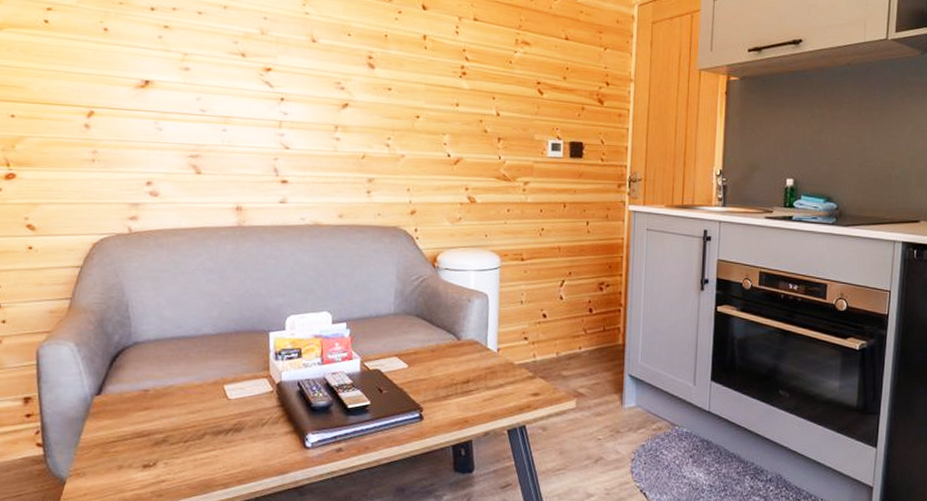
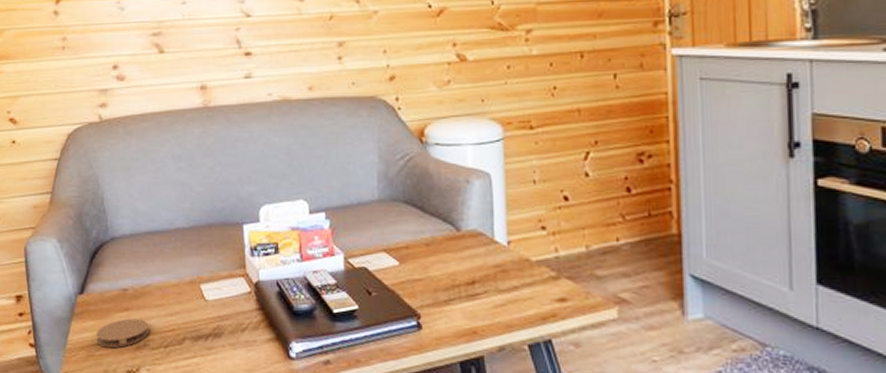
coaster: none [112,417,169,445] -> present [96,318,149,348]

